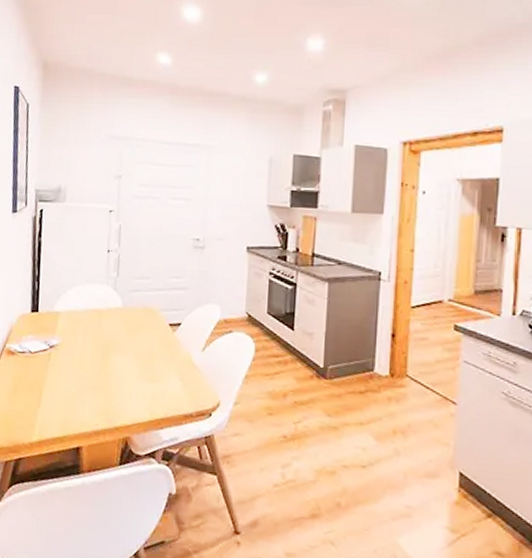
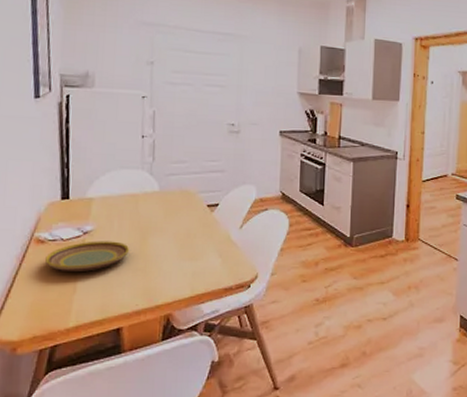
plate: none [14,355,91,386] -> present [45,241,129,273]

